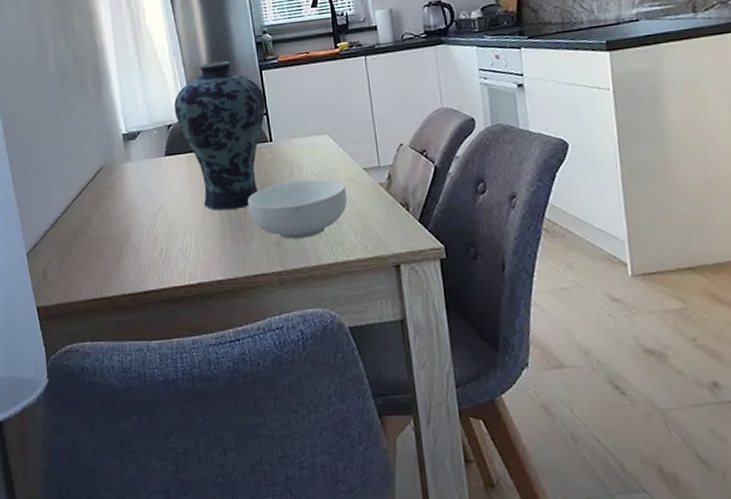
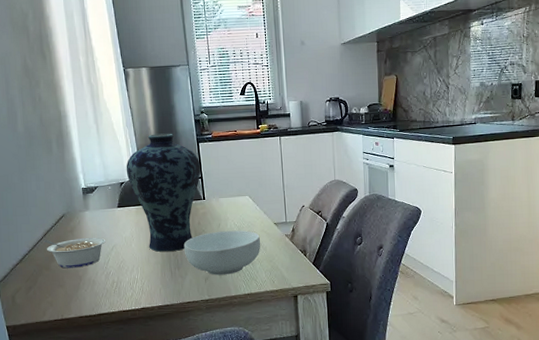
legume: none [78,194,152,234] -> present [43,238,106,269]

